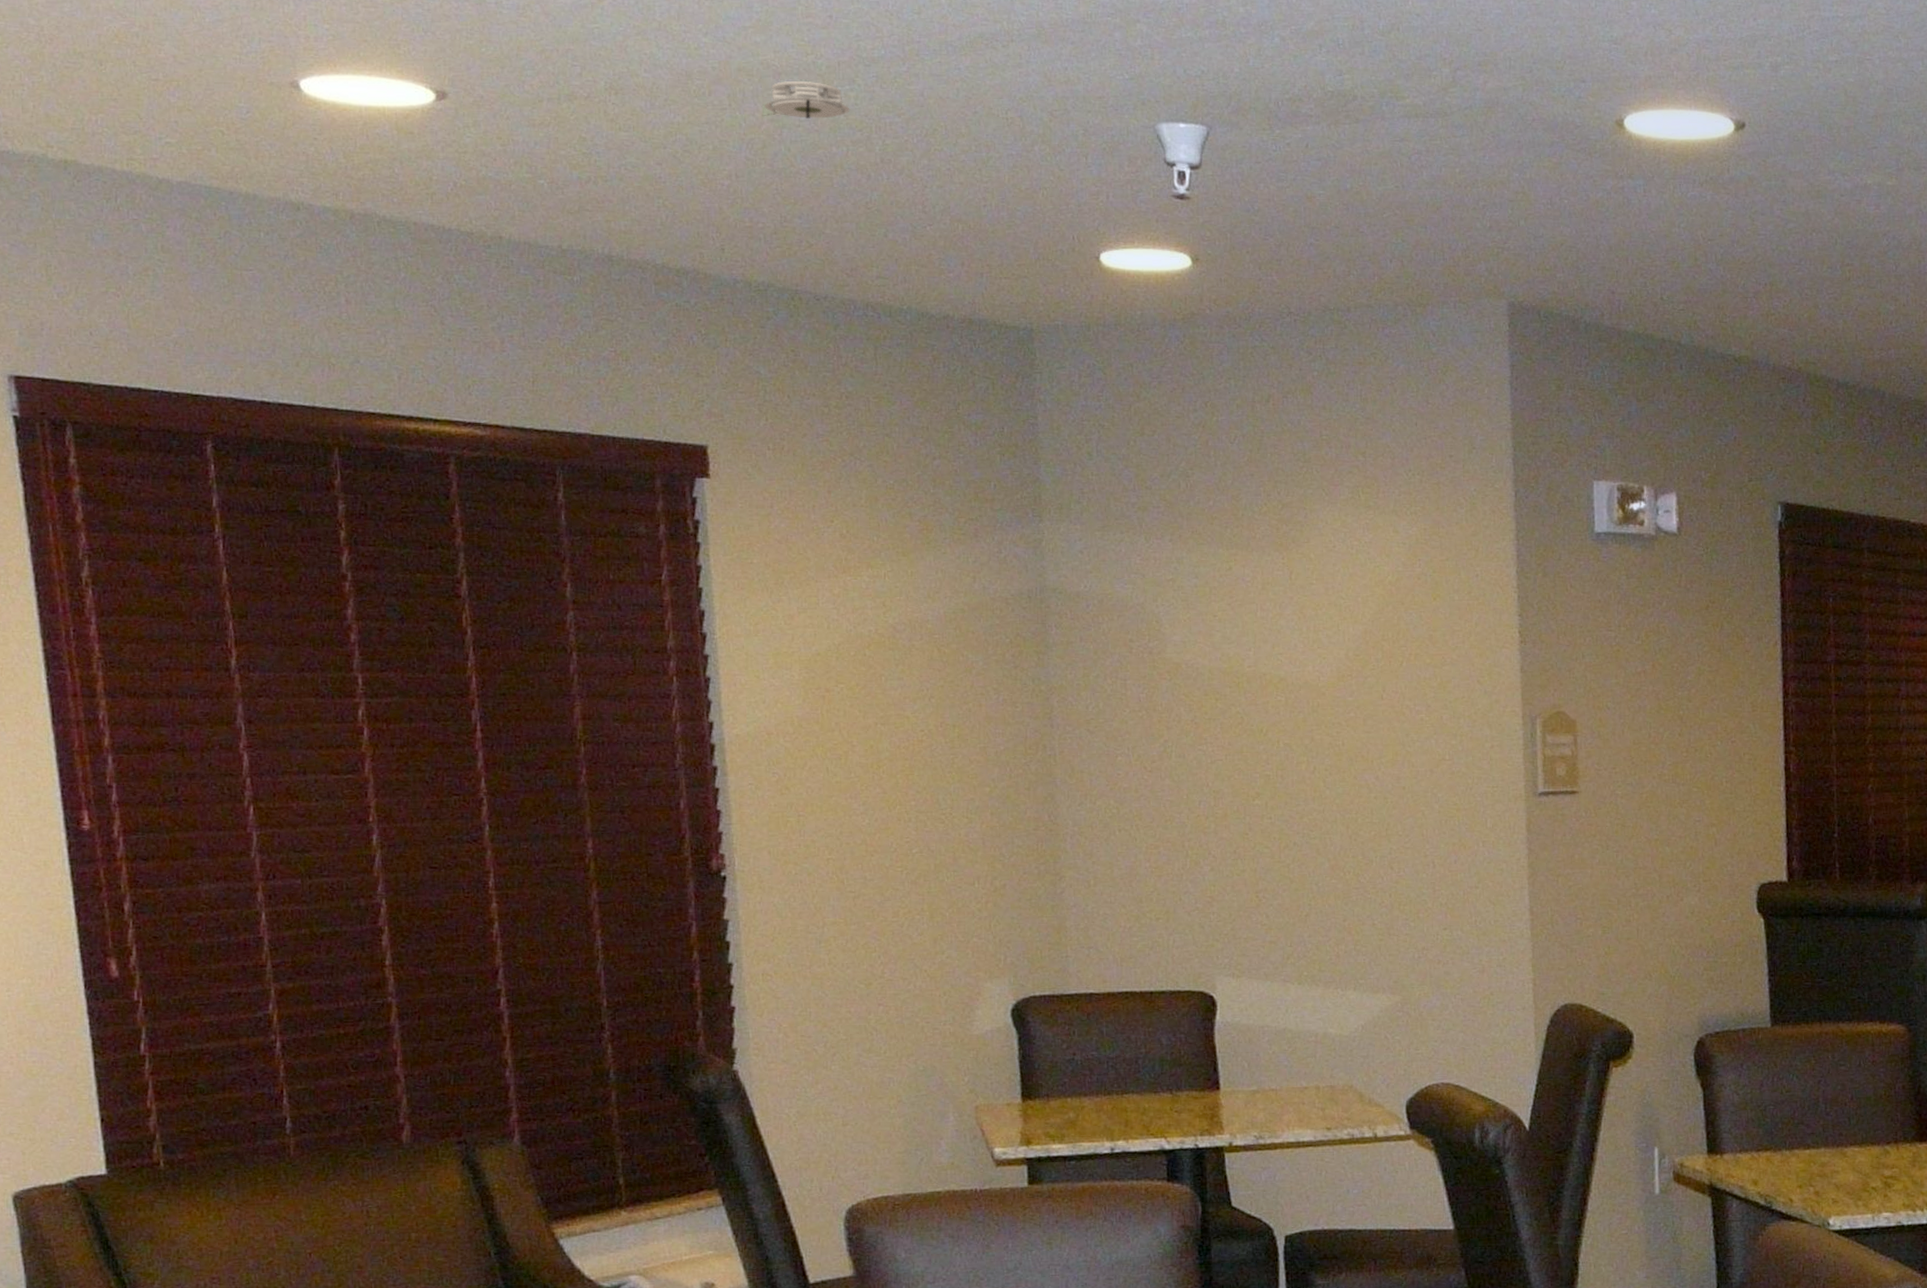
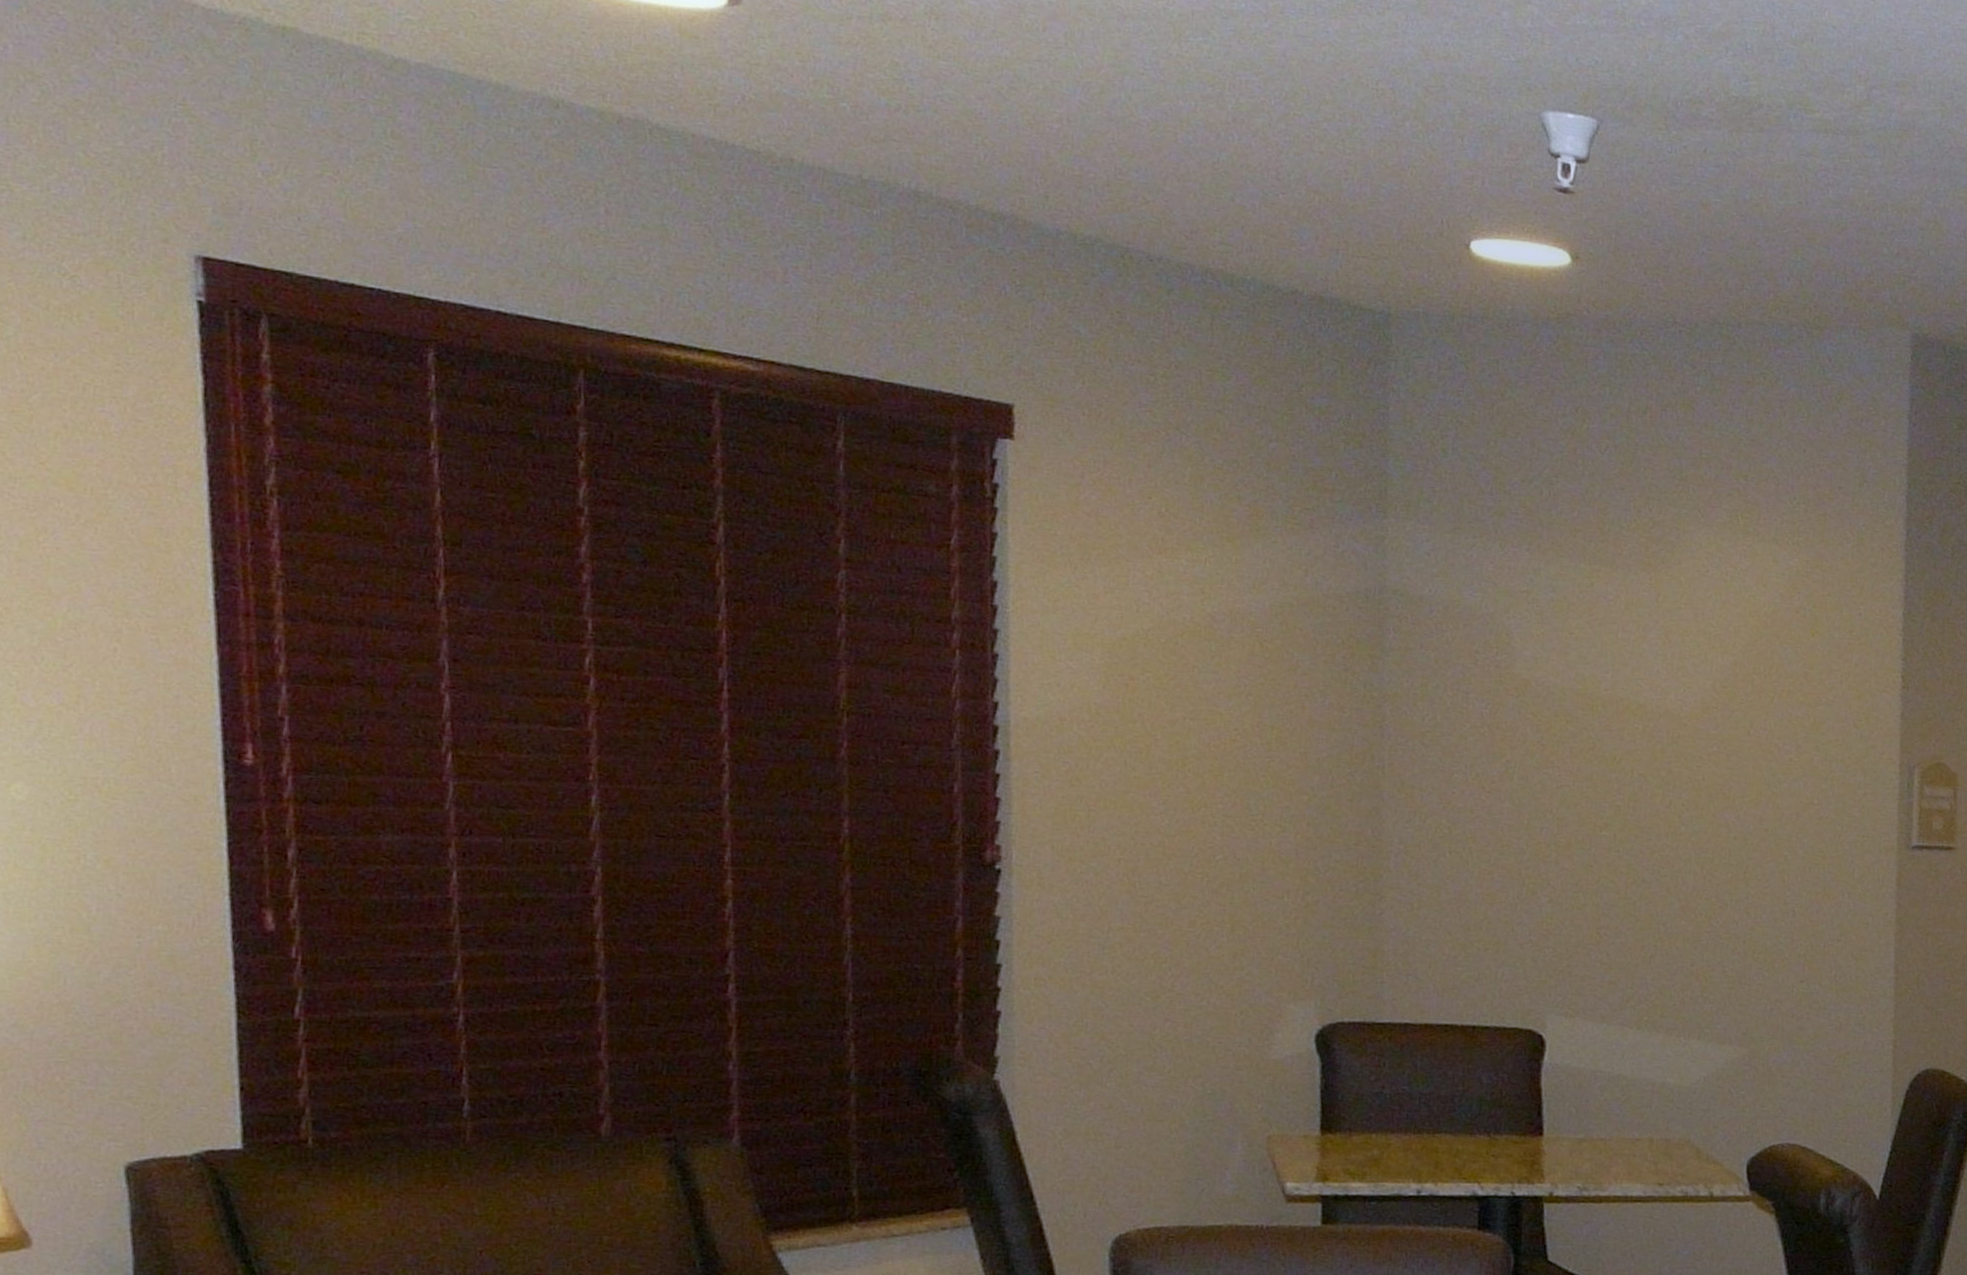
smoke detector: present [762,81,850,119] -> none [1101,25,1202,69]

